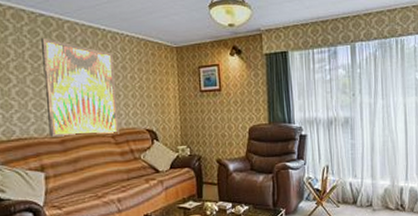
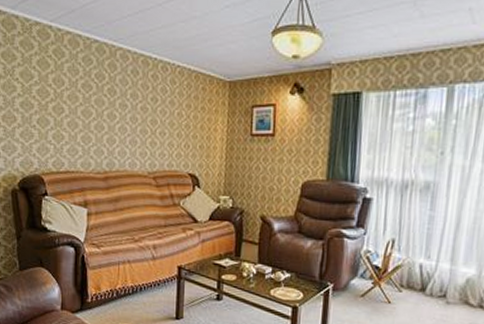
wall art: present [42,39,119,137] -> none [94,67,162,176]

